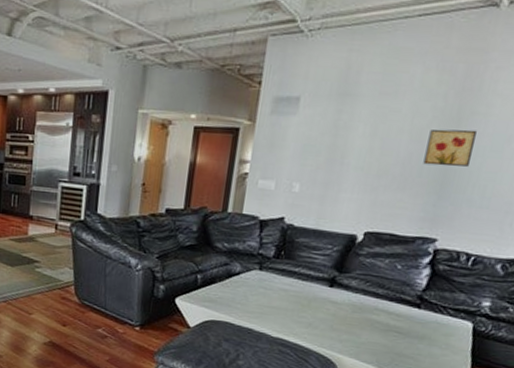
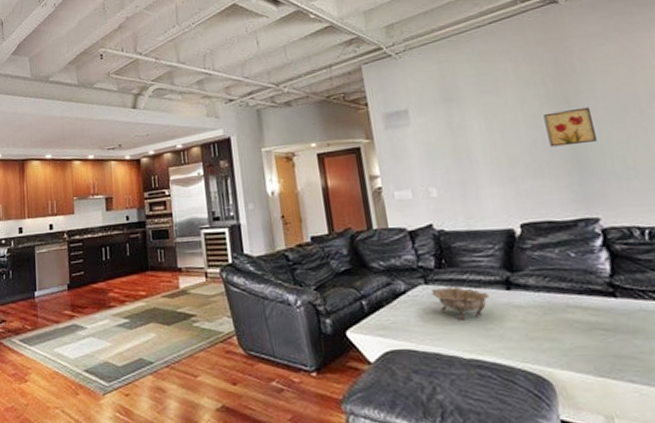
decorative bowl: none [262,275,313,306] -> present [431,287,490,321]

